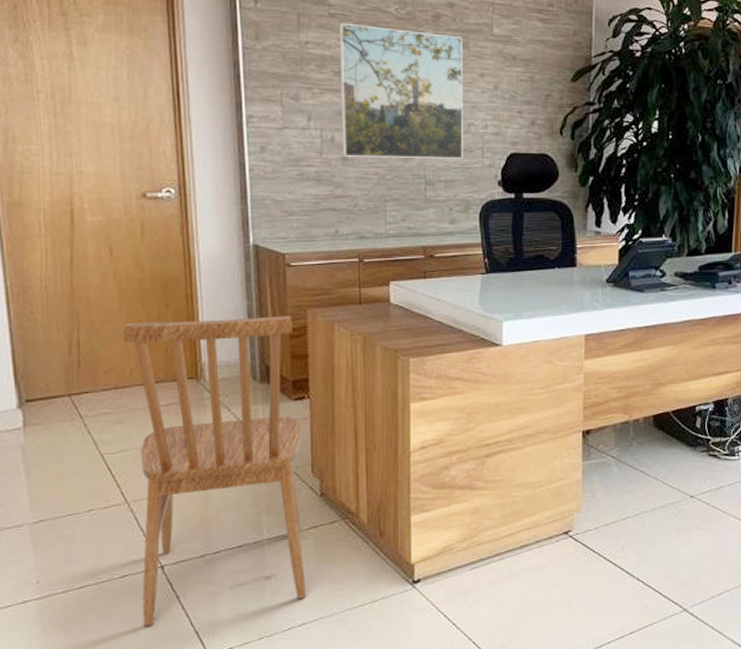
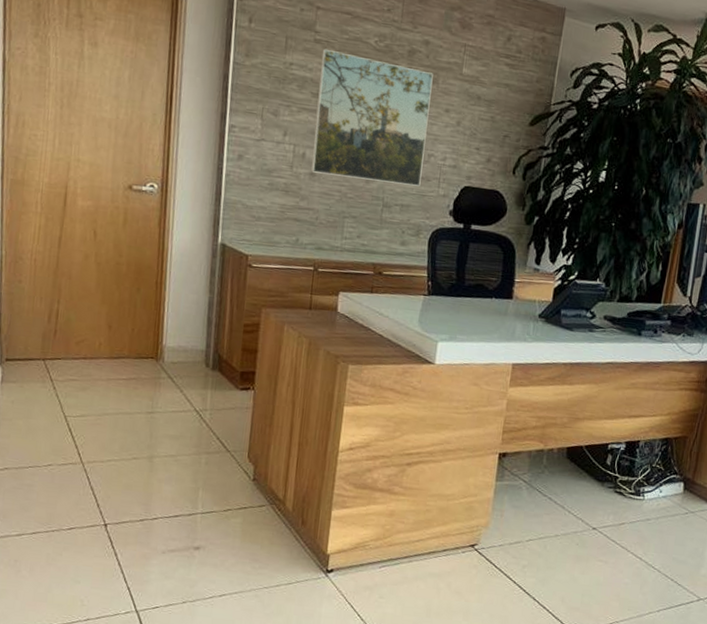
dining chair: present [123,316,306,626] -> none [83,300,248,577]

